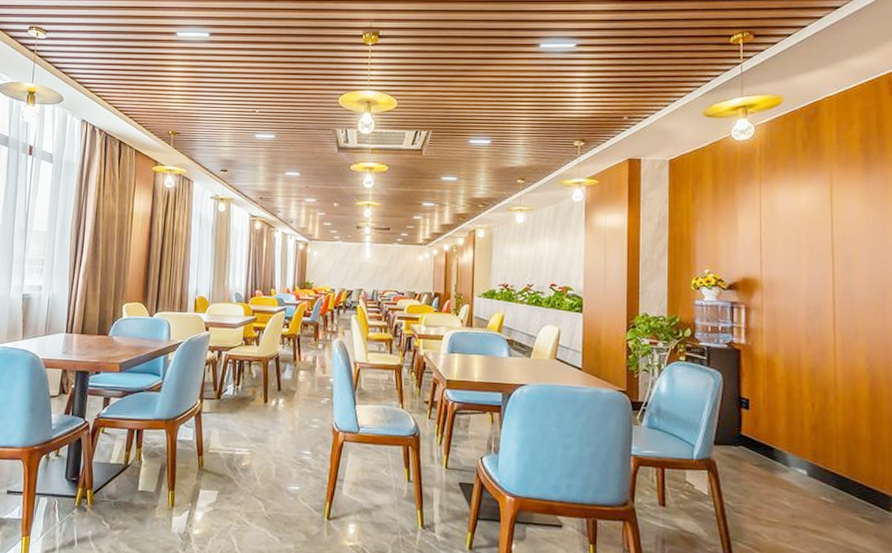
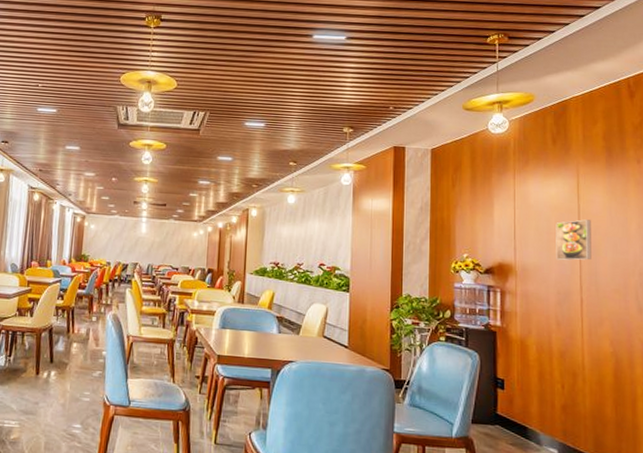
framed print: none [806,229,846,274] -> present [556,219,591,261]

